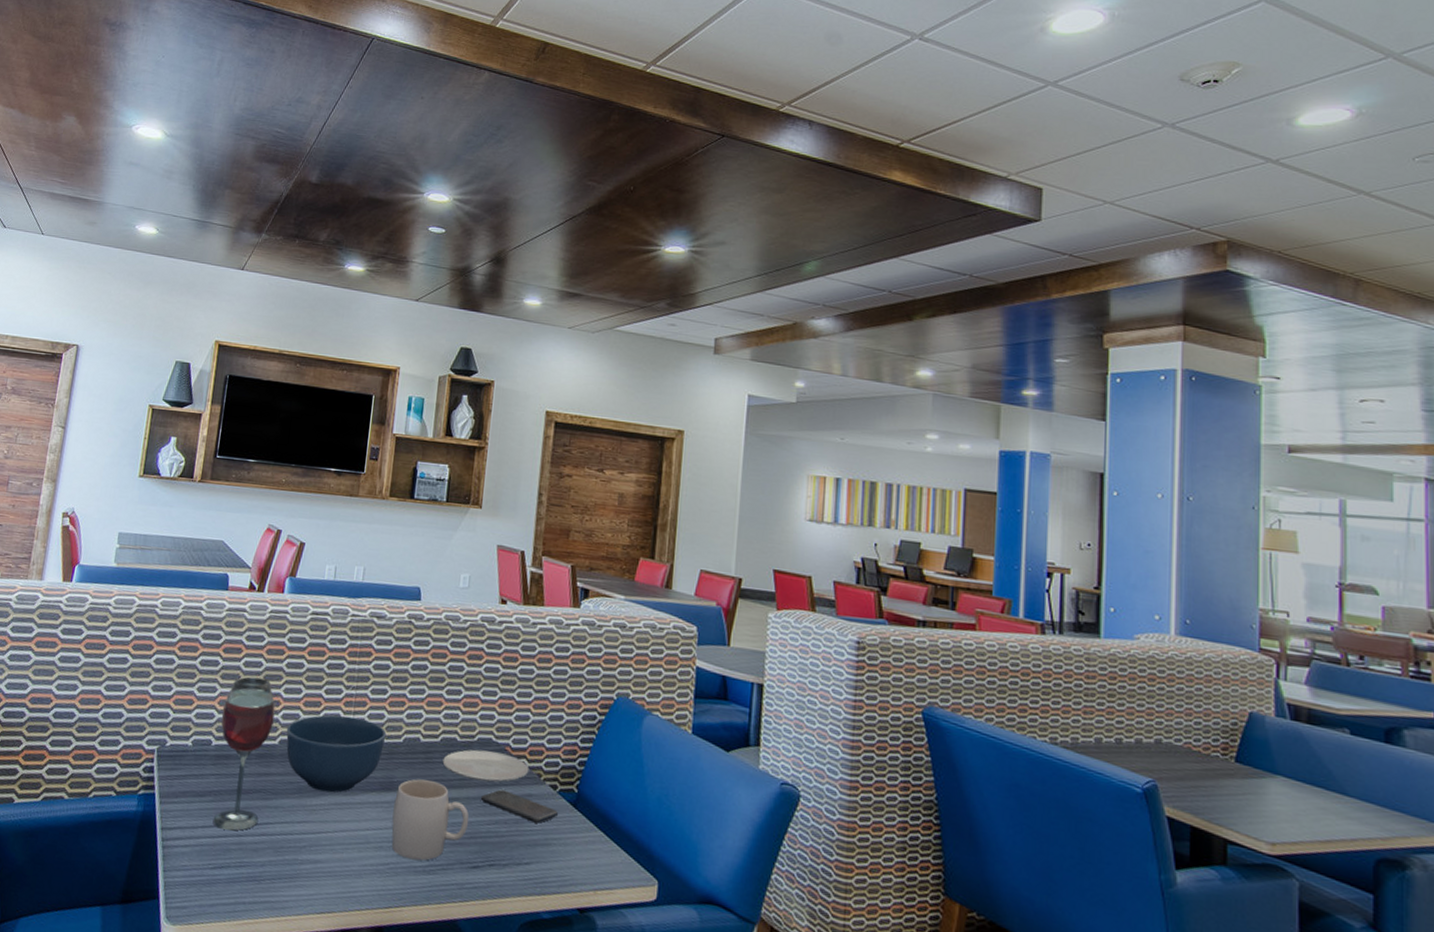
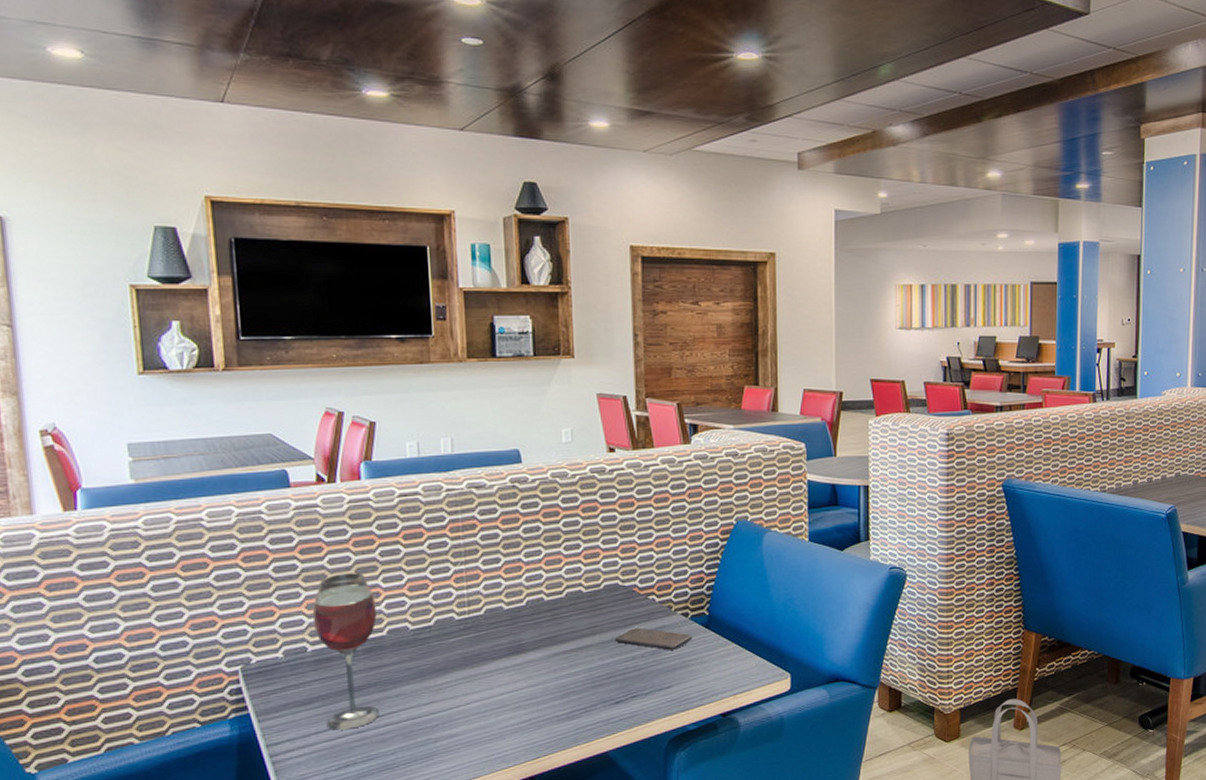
bowl: present [286,715,387,793] -> none [392,591,507,670]
mug: present [391,779,470,861] -> none [526,635,606,711]
plate: present [442,749,530,783] -> none [570,594,660,625]

